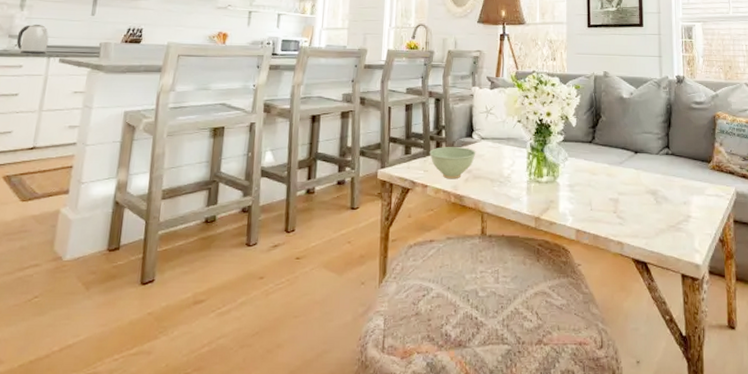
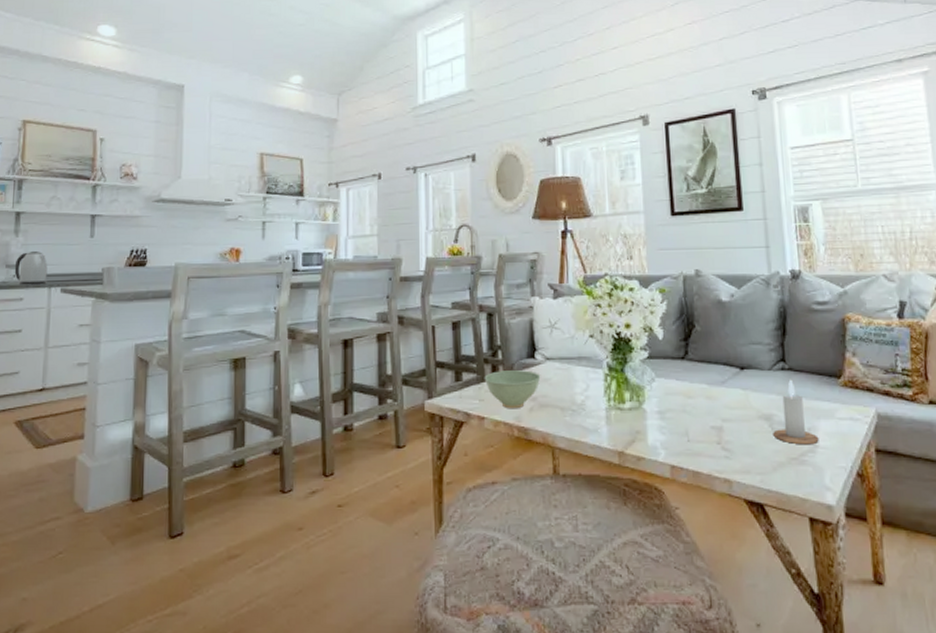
candle: none [657,162,692,215] -> present [773,379,819,445]

